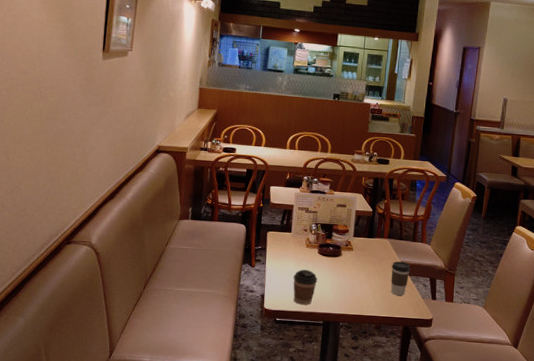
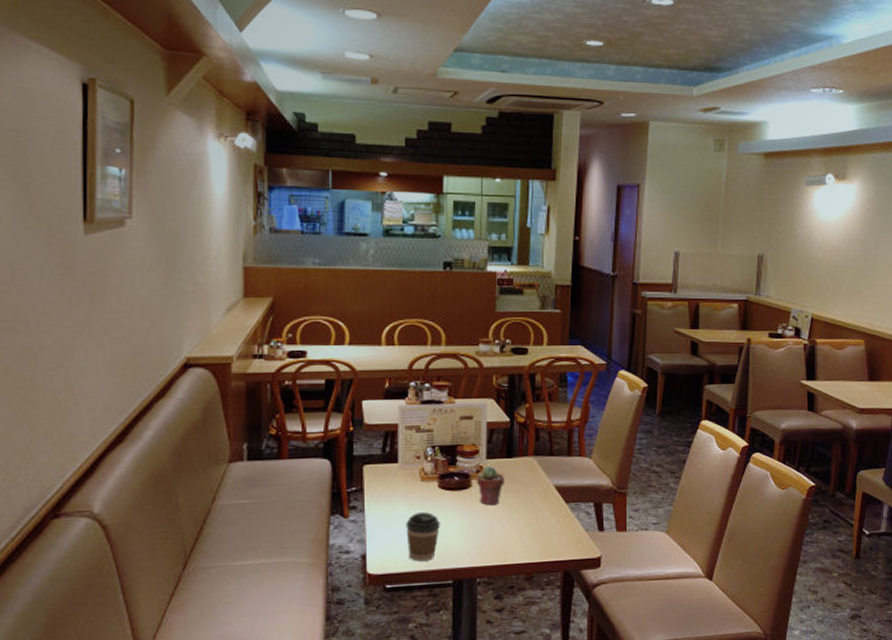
potted succulent: none [345,241,366,271] -> present [477,465,504,506]
coffee cup: present [391,261,411,295] -> none [542,485,567,531]

